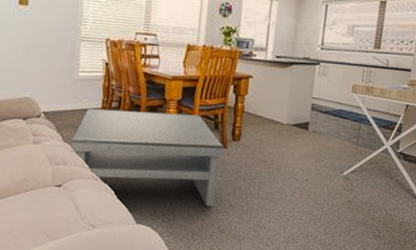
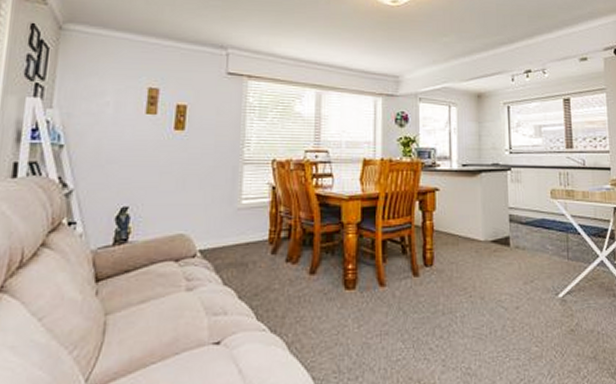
coffee table: present [70,109,224,207] -> none [232,239,415,354]

